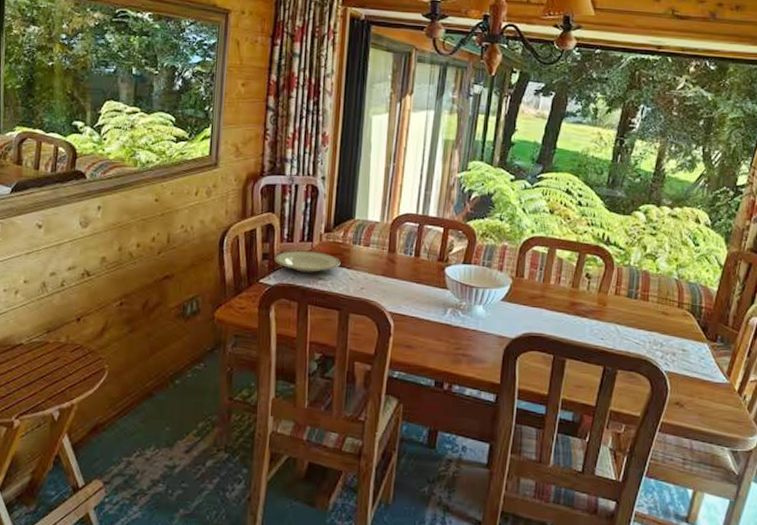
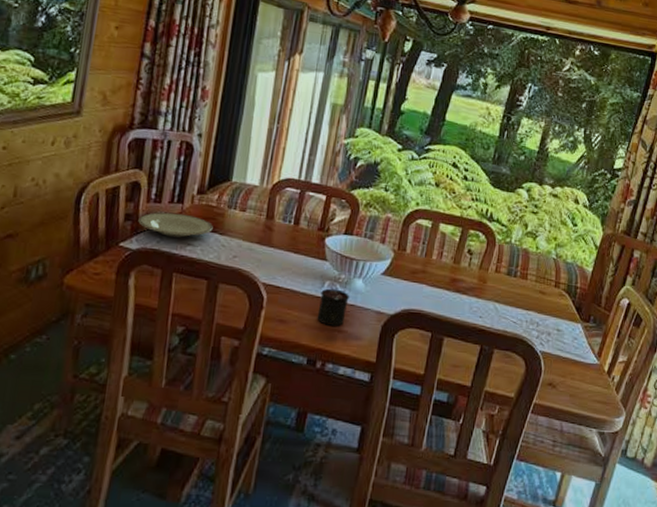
candle: none [442,308,472,350] -> present [317,282,350,326]

